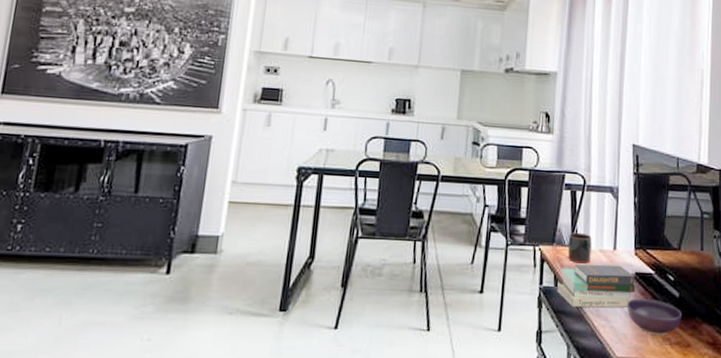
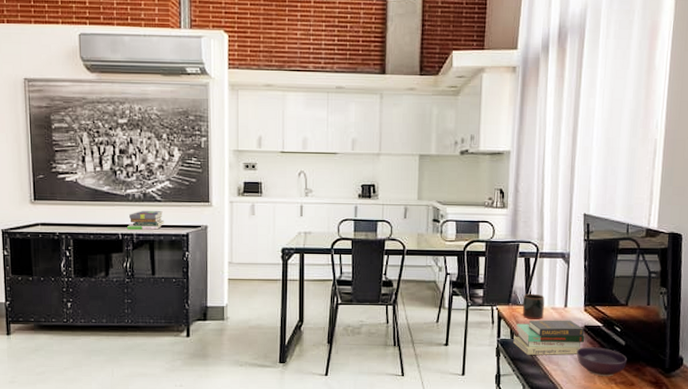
books: none [113,114,160,138] -> present [127,211,164,231]

